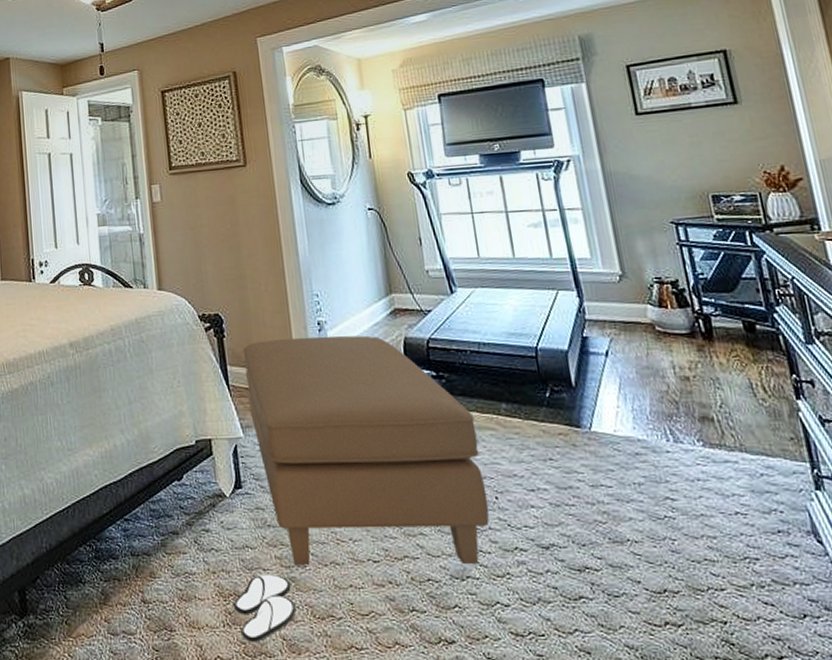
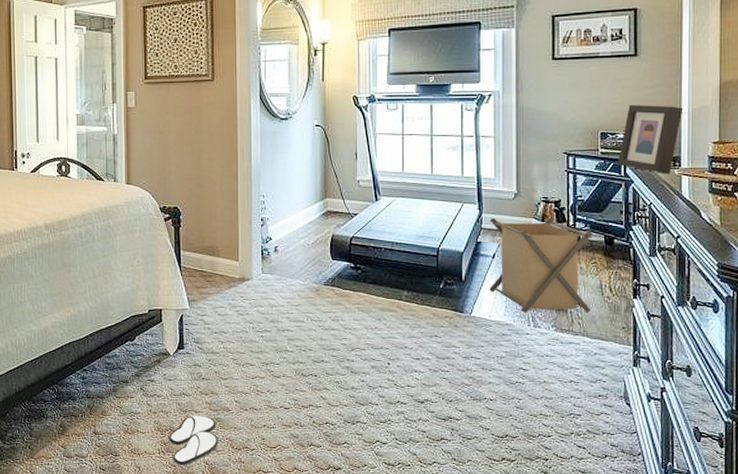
ottoman: present [243,335,490,564] -> none [196,230,382,412]
laundry basket: none [593,301,744,424] -> present [489,217,592,313]
picture frame: none [739,158,810,241] -> present [617,104,684,174]

